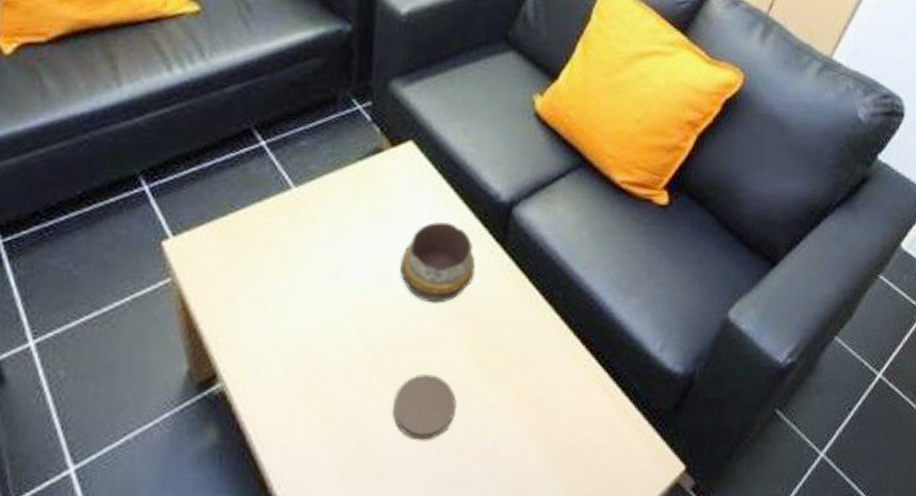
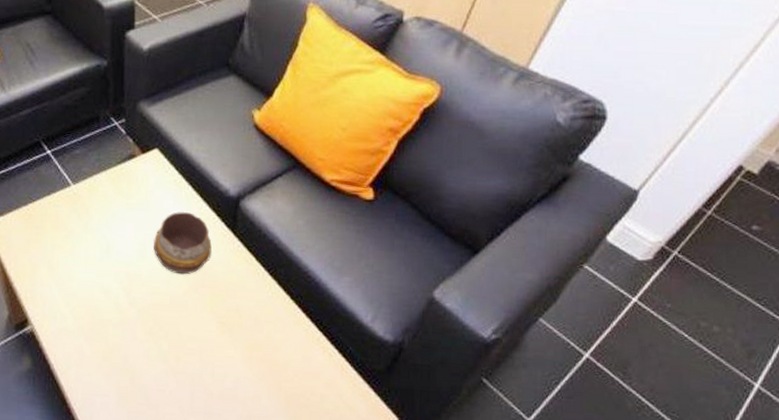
coaster: present [393,374,456,440] -> none [154,329,202,379]

